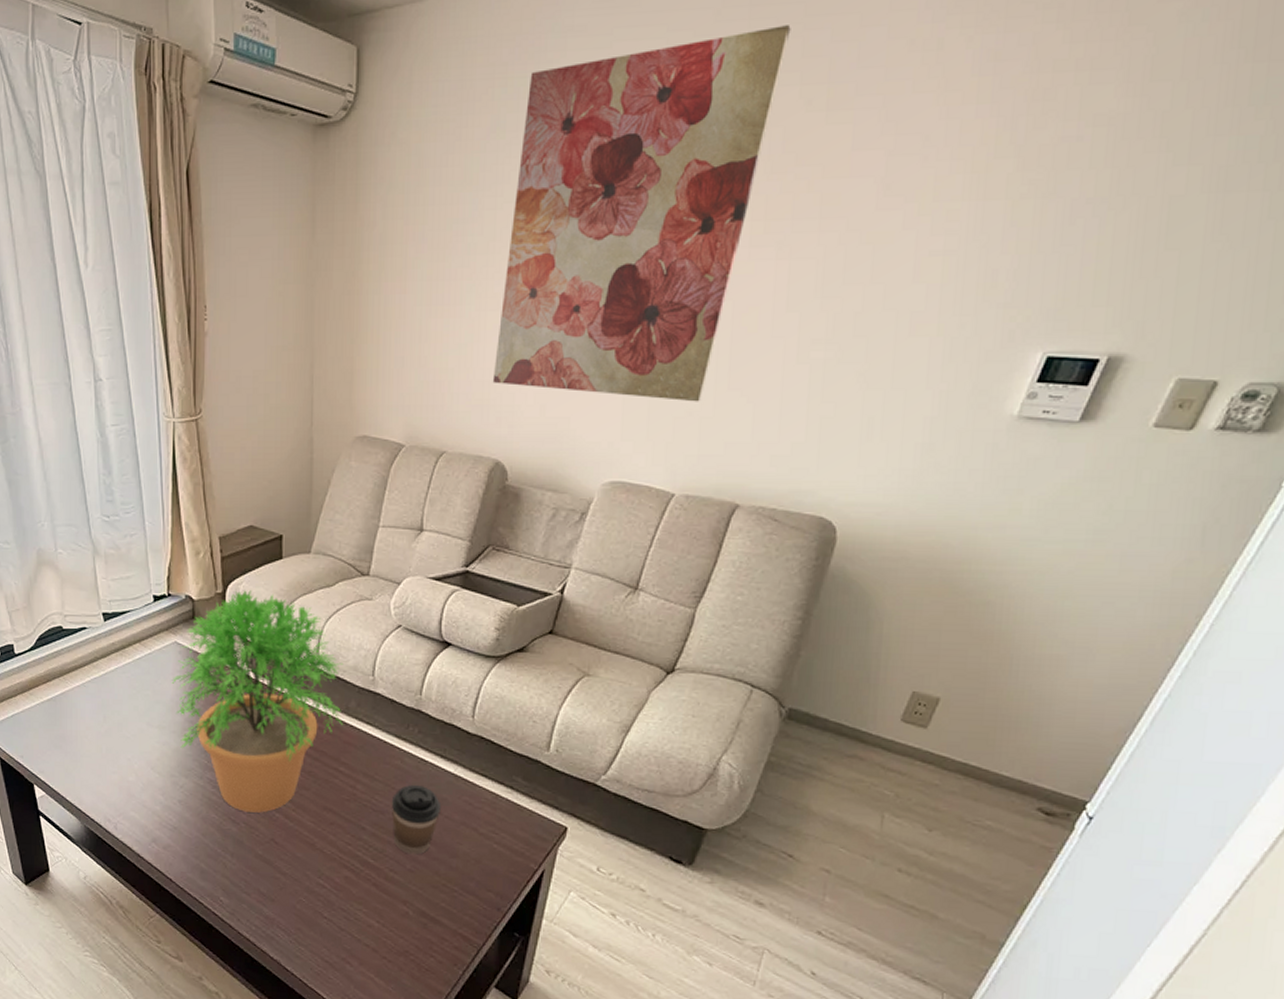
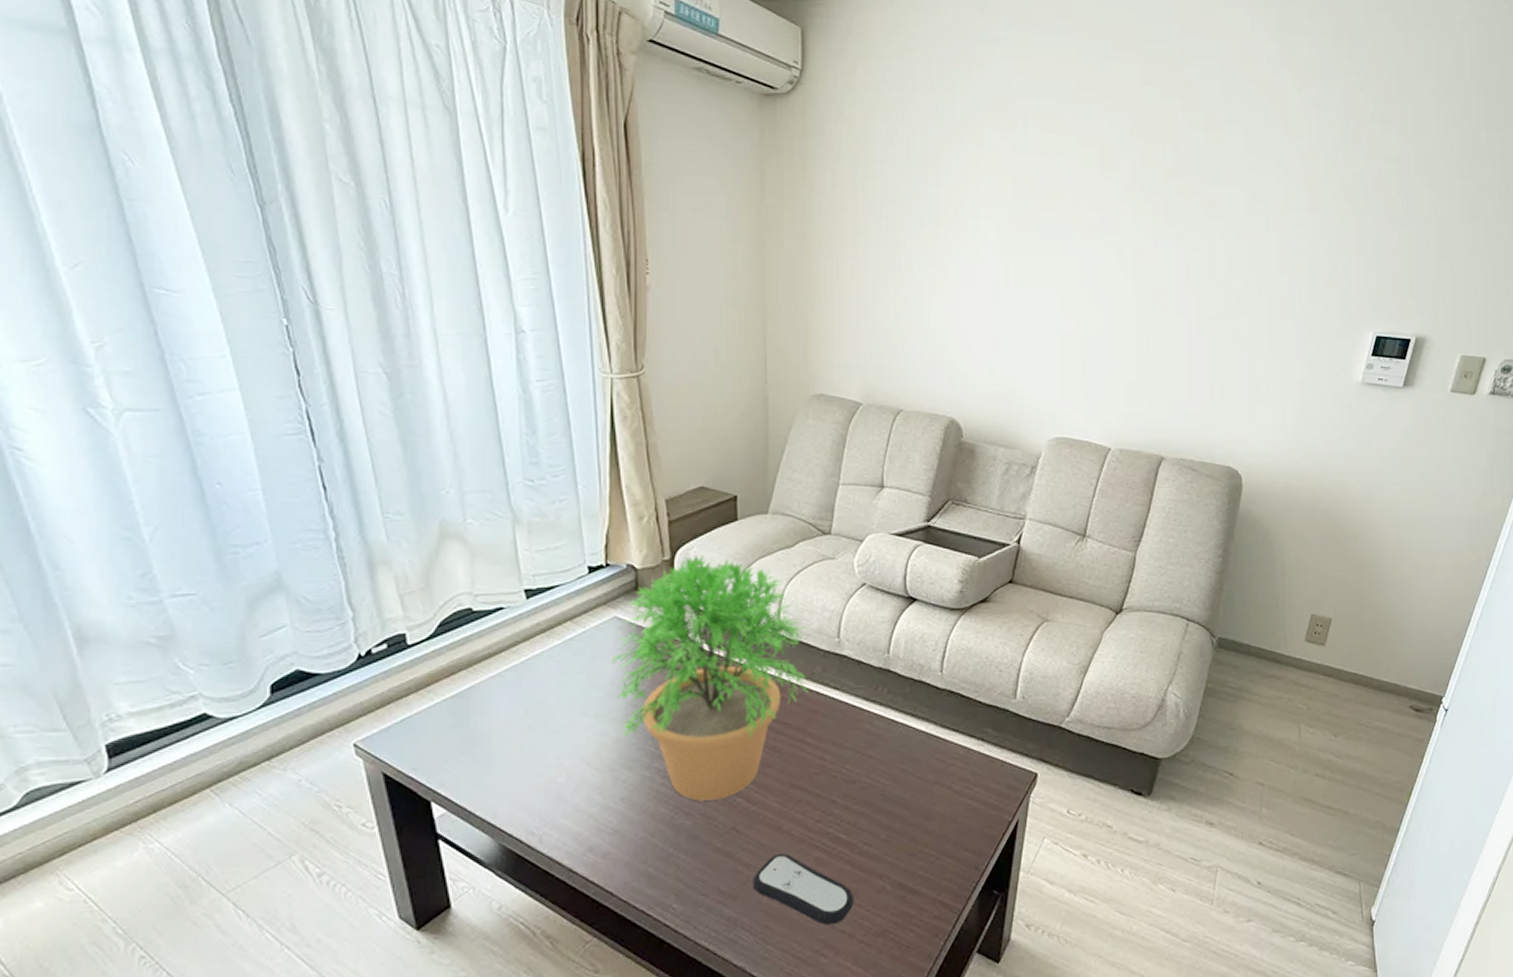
remote control: none [288,868,379,938] -> present [753,854,854,925]
coffee cup: present [392,784,442,855] -> none [864,747,915,824]
wall art: present [492,25,791,402] -> none [944,60,1172,367]

